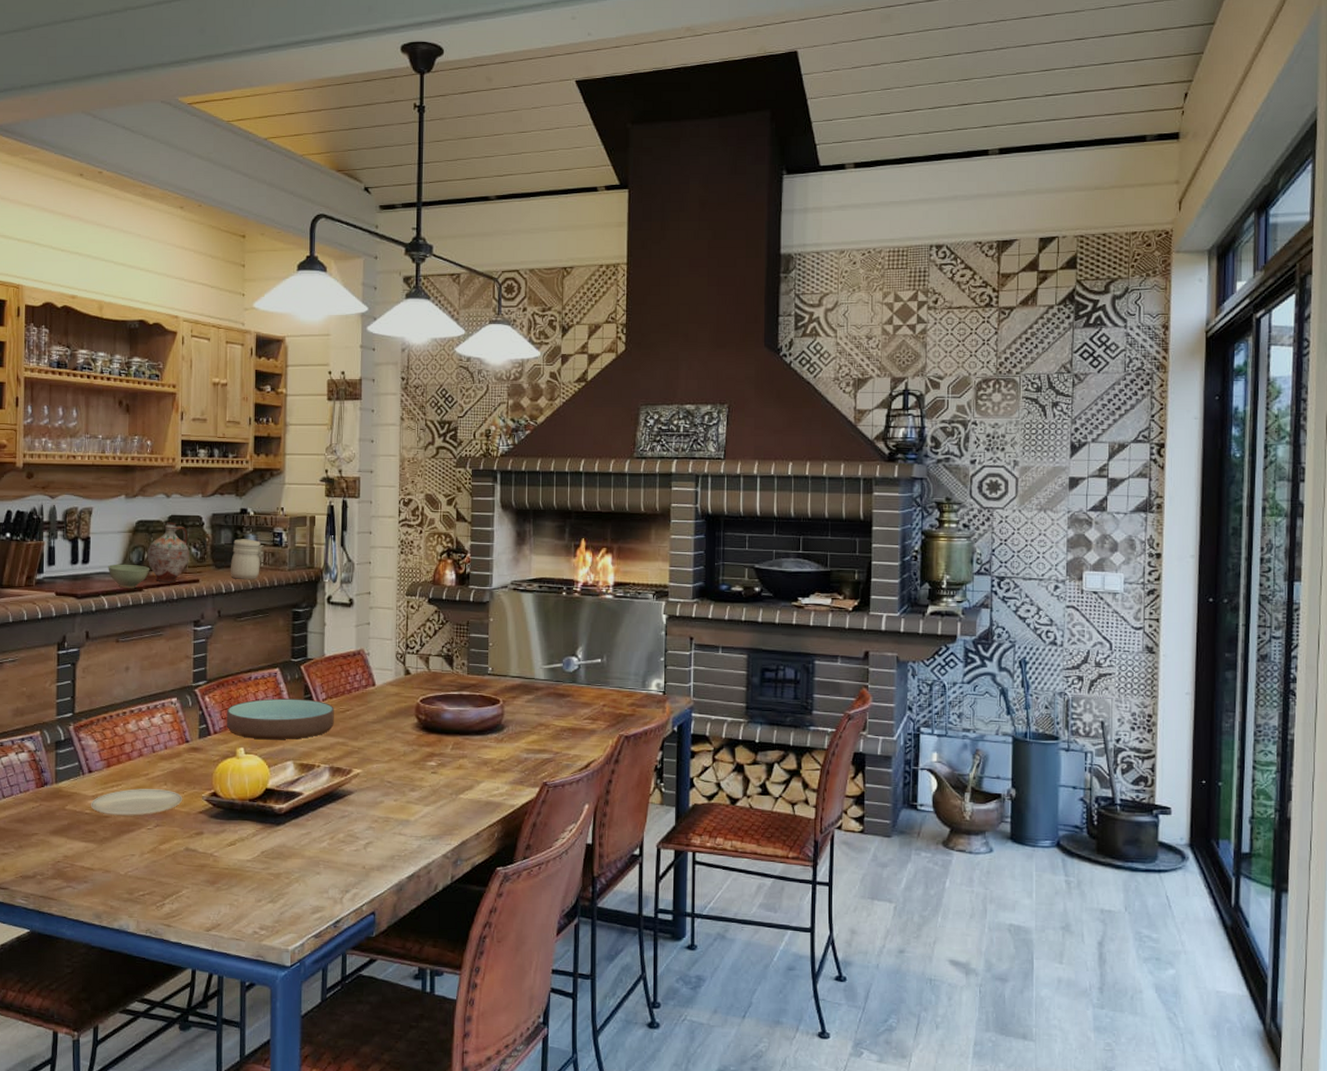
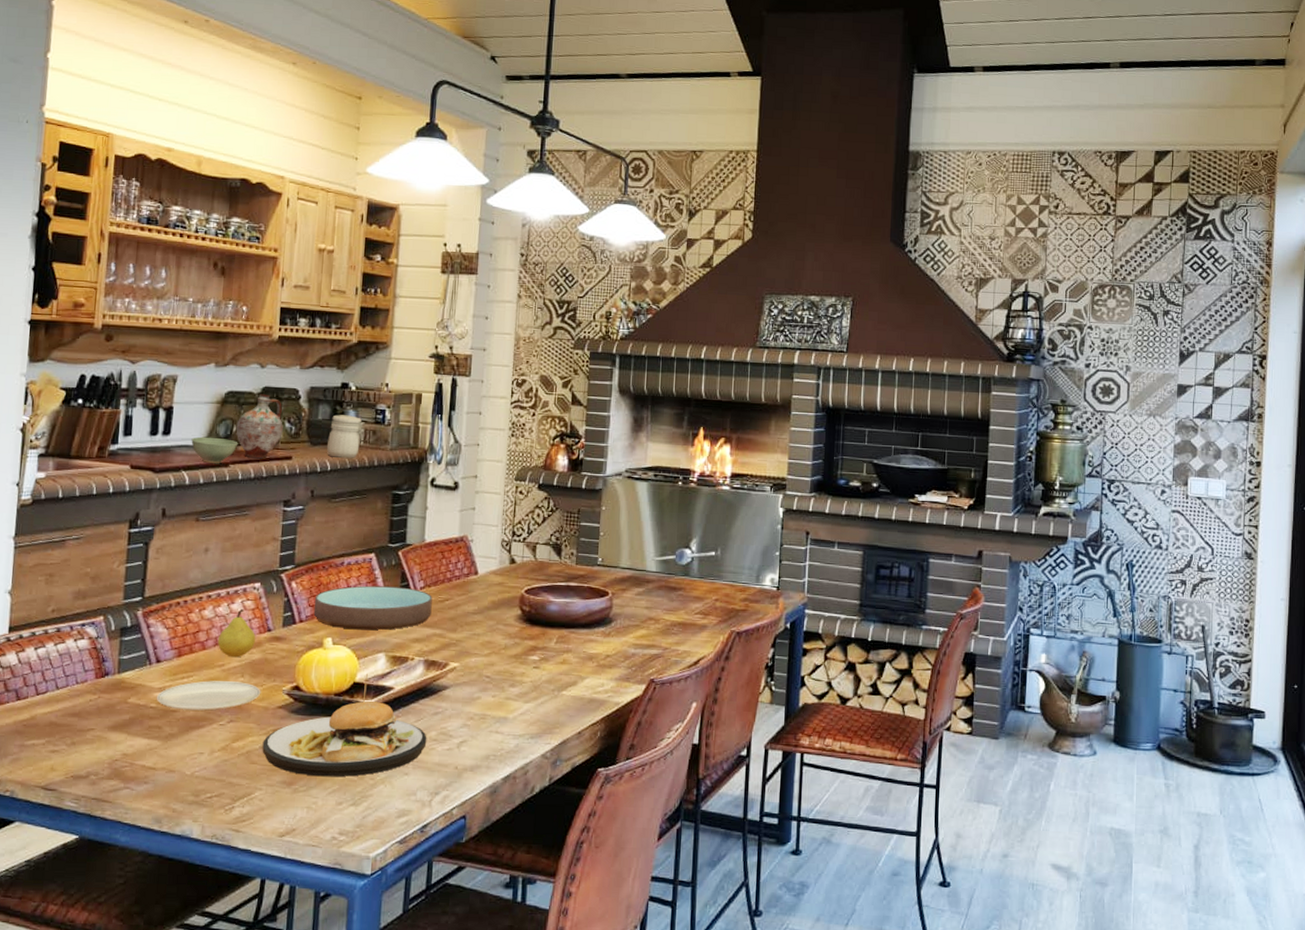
fruit: none [141,721,175,767] -> present [217,608,255,658]
plate: none [187,781,336,877] -> present [262,674,427,777]

